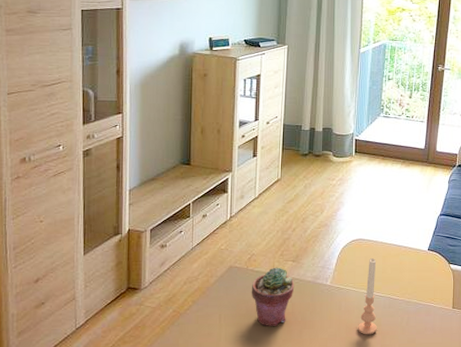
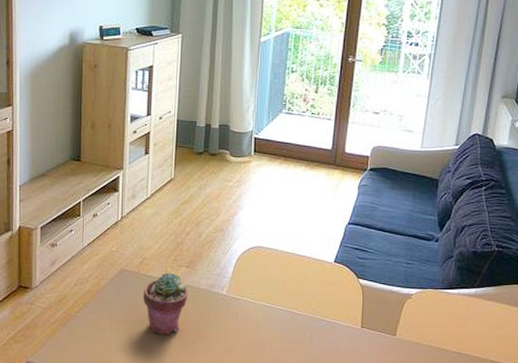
candle: present [358,258,377,335] -> none [256,268,277,351]

